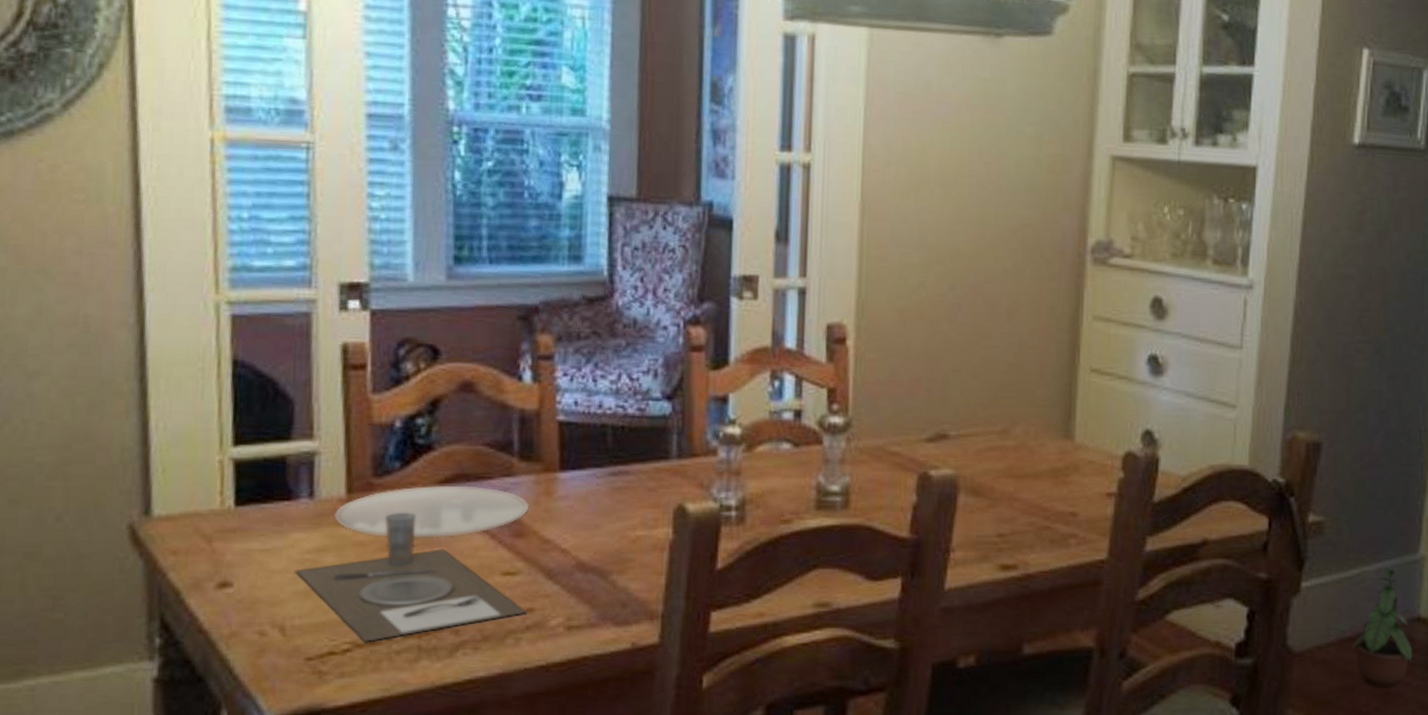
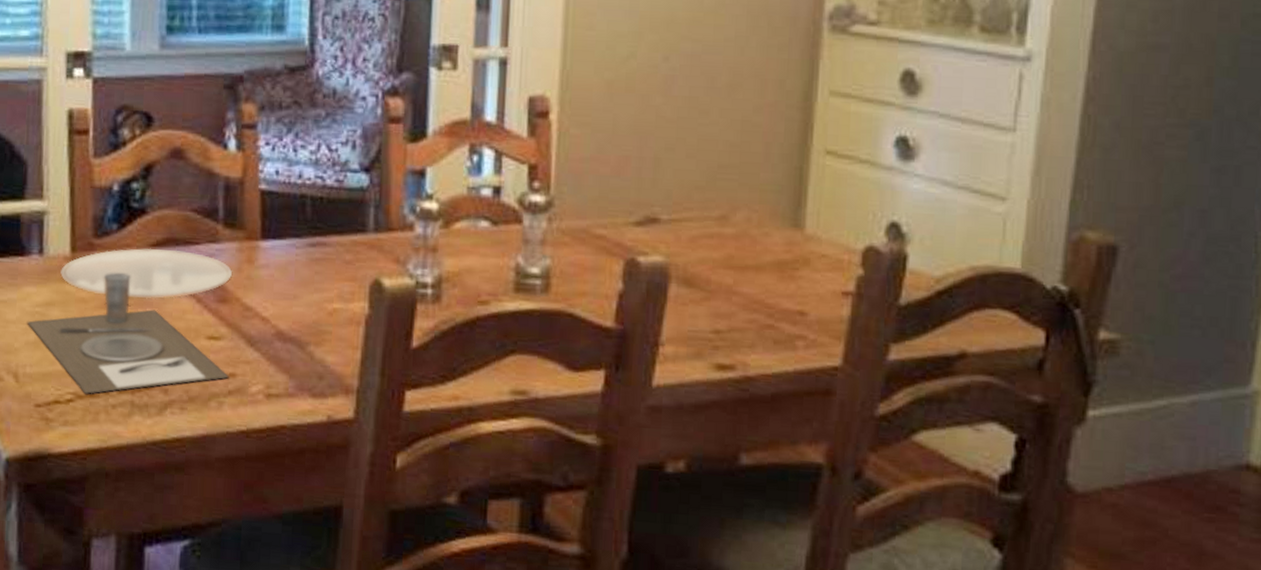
potted plant: present [1350,568,1413,687] -> none [1151,402,1239,546]

